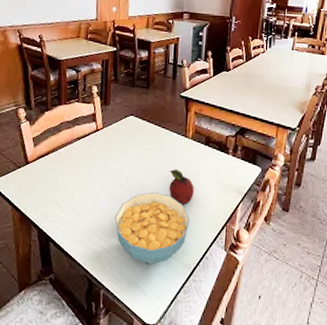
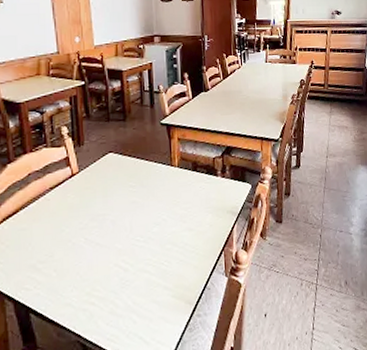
cereal bowl: present [115,192,191,265] -> none [105,230,187,311]
fruit: present [169,169,194,205] -> none [159,201,187,239]

